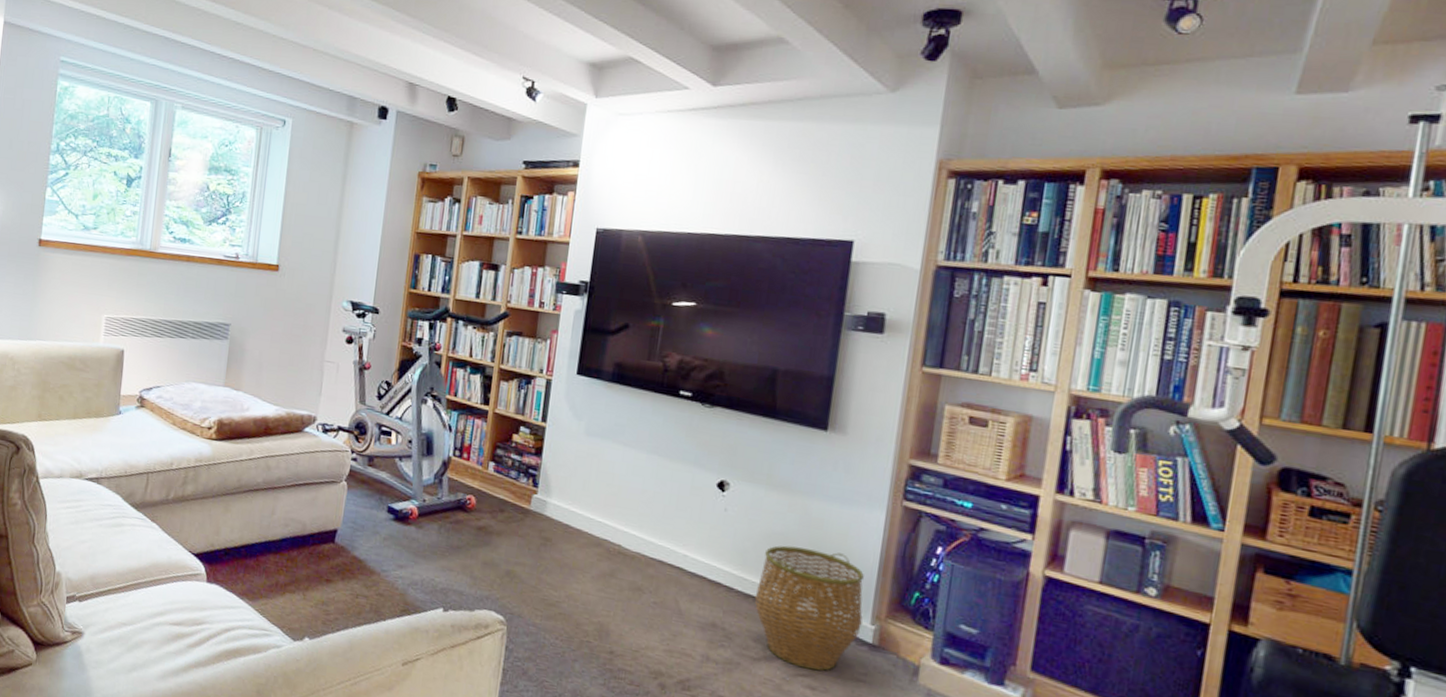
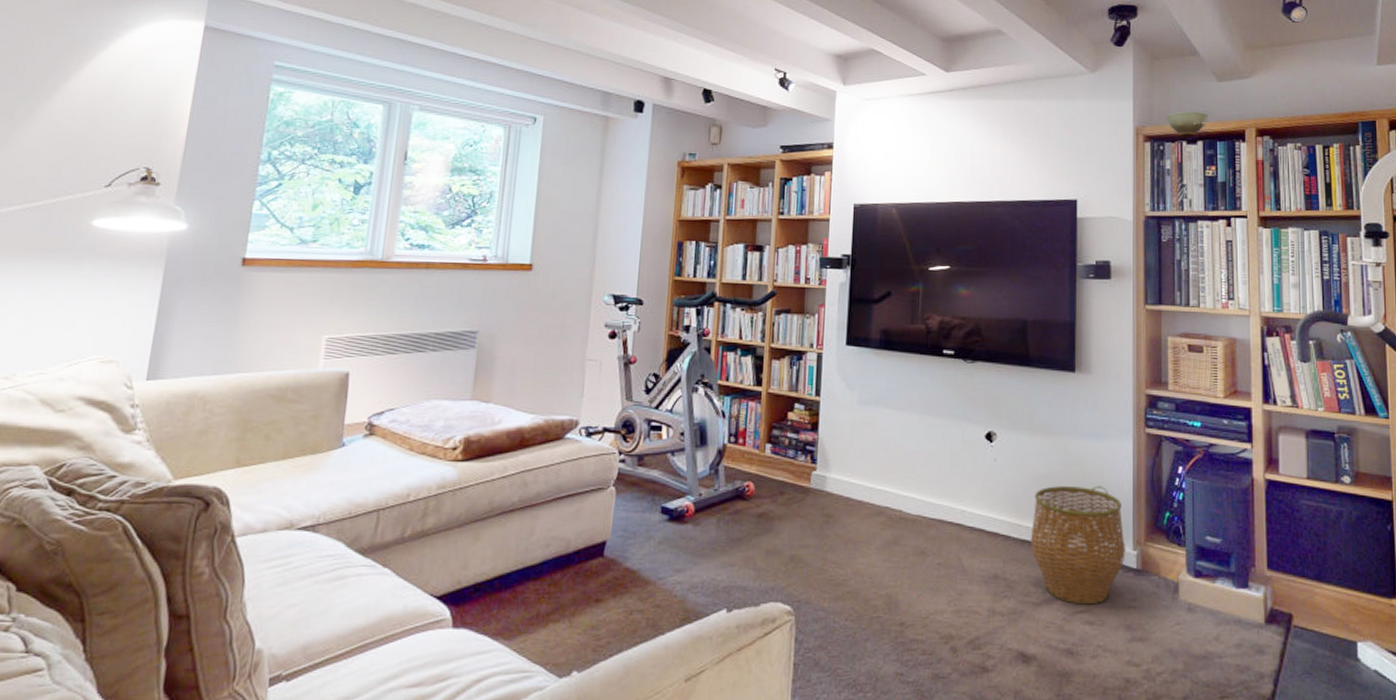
bowl: none [980,143,1040,176] -> present [1166,111,1209,137]

